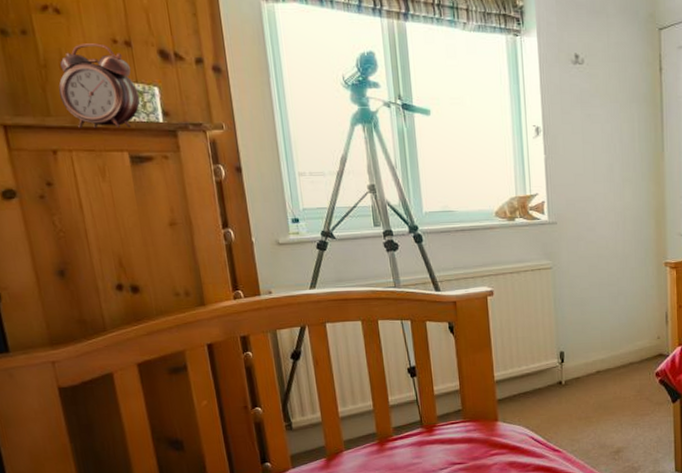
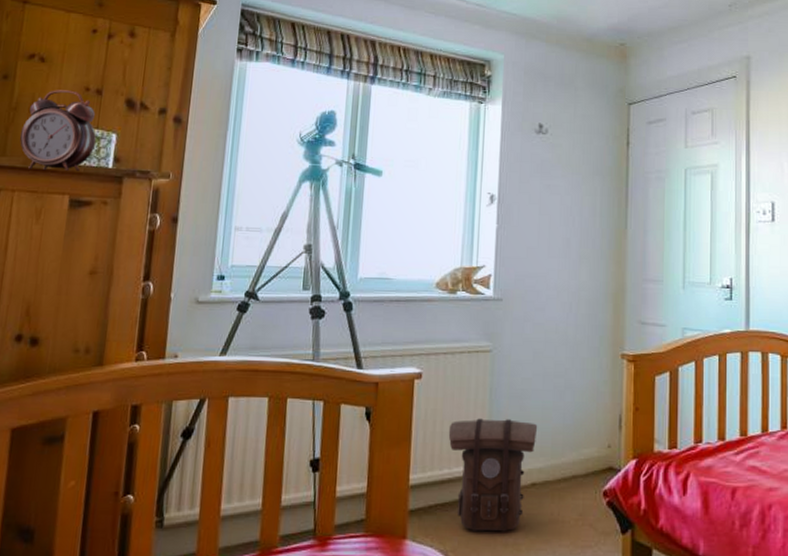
backpack: none [522,323,598,411] -> present [448,418,538,532]

